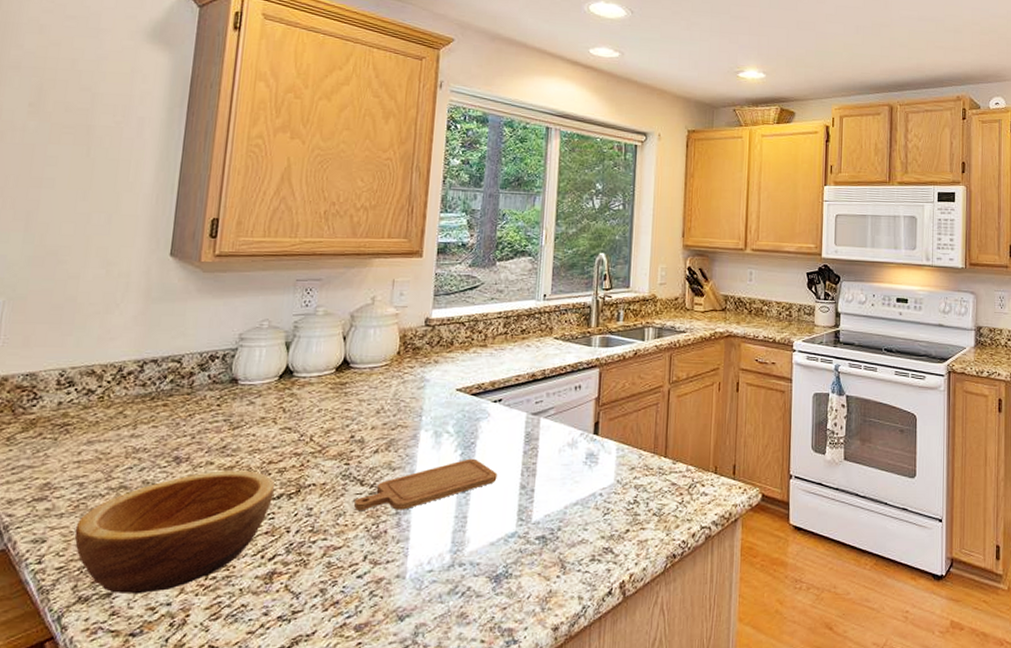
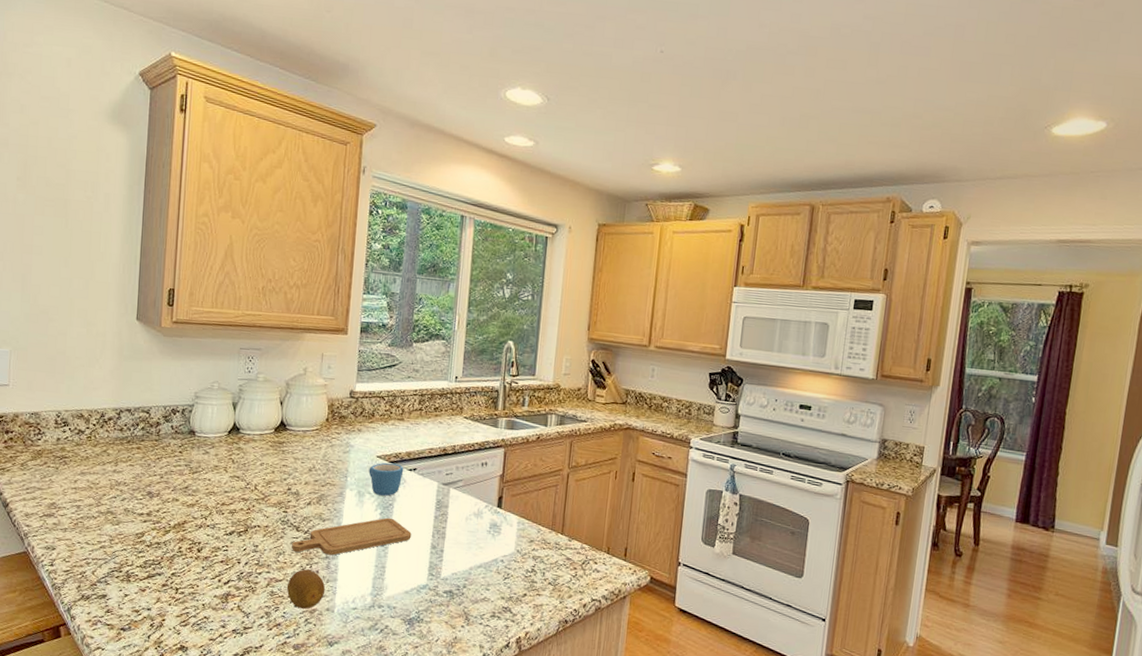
bowl: present [74,470,274,595] -> none [76,507,227,599]
fruit: none [347,530,395,579] -> present [286,569,326,609]
mug: none [447,395,488,434] -> present [368,462,404,496]

